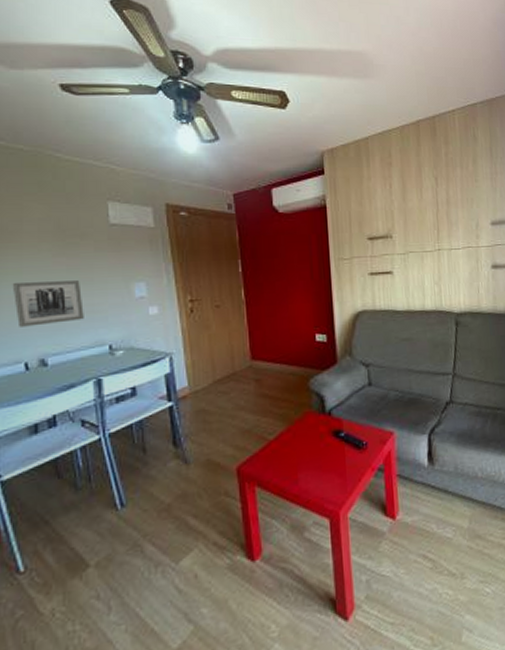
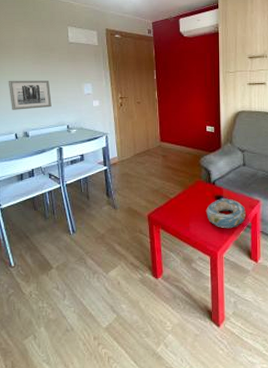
decorative bowl: none [321,433,376,476] -> present [206,198,246,229]

